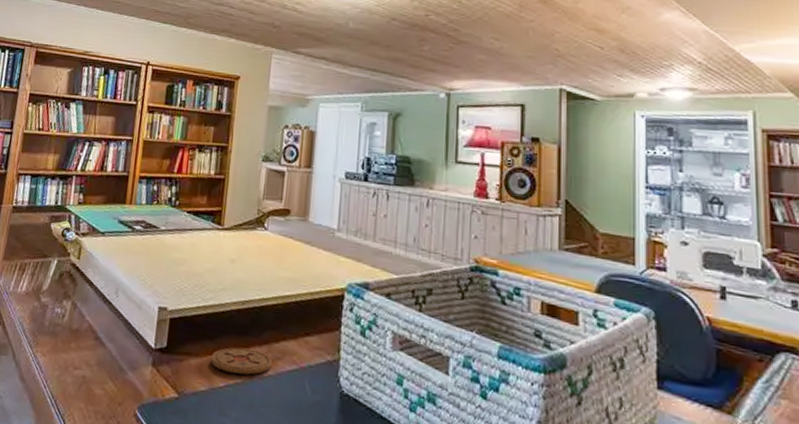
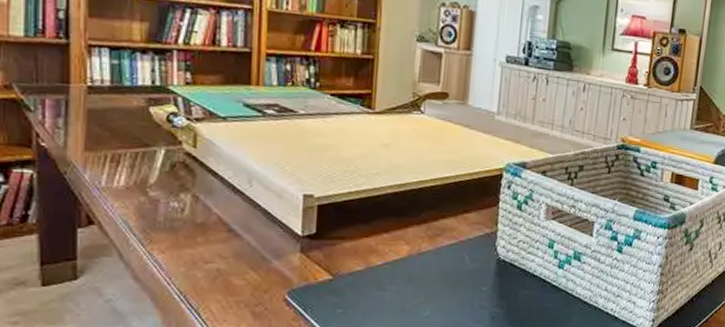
coaster: present [210,347,272,375] -> none [366,228,431,252]

